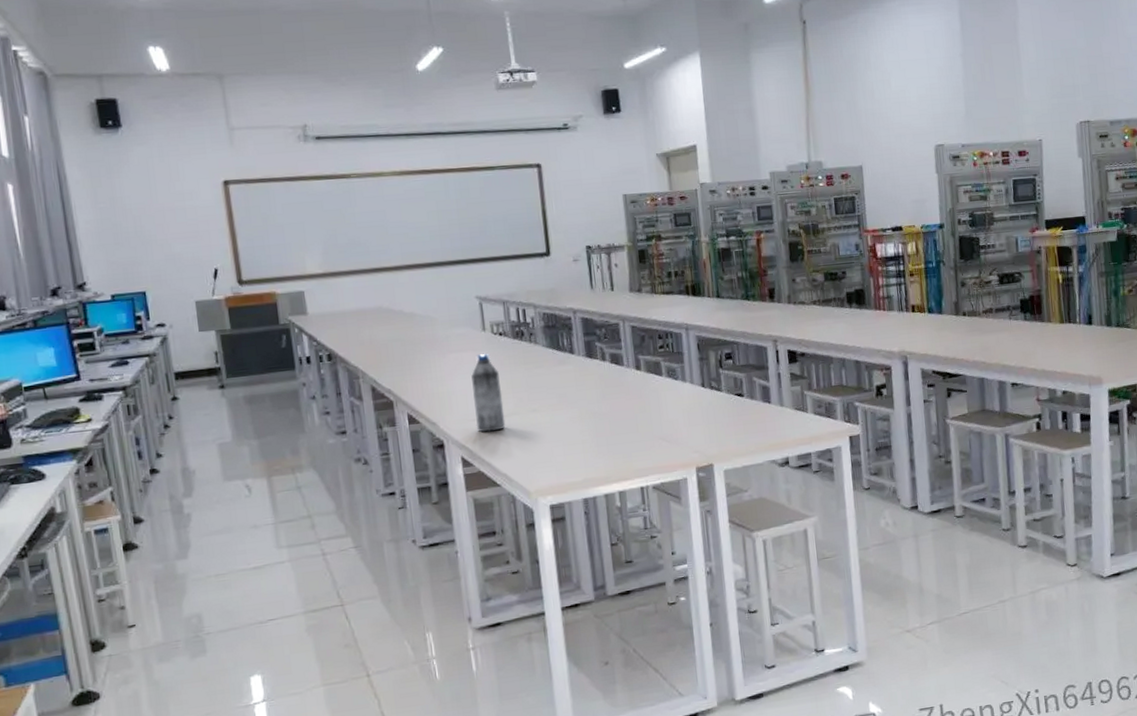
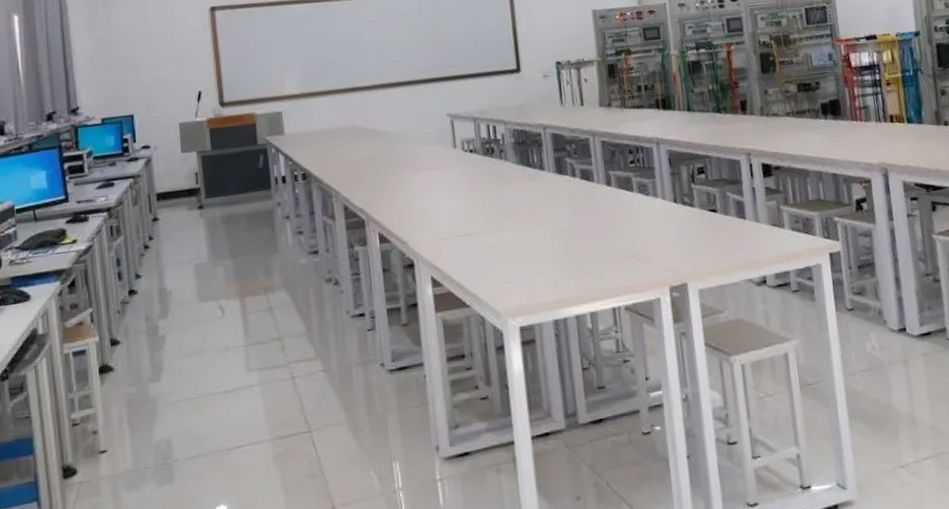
water bottle: present [471,353,506,433] -> none [442,170,476,252]

